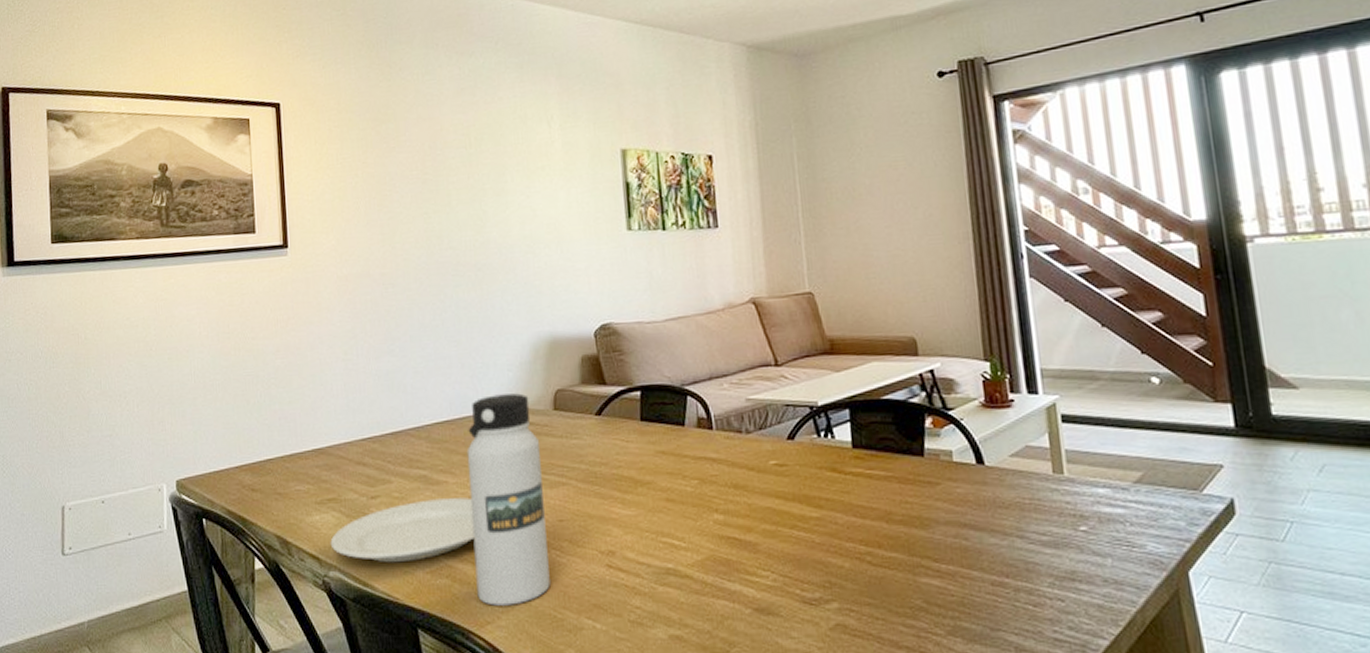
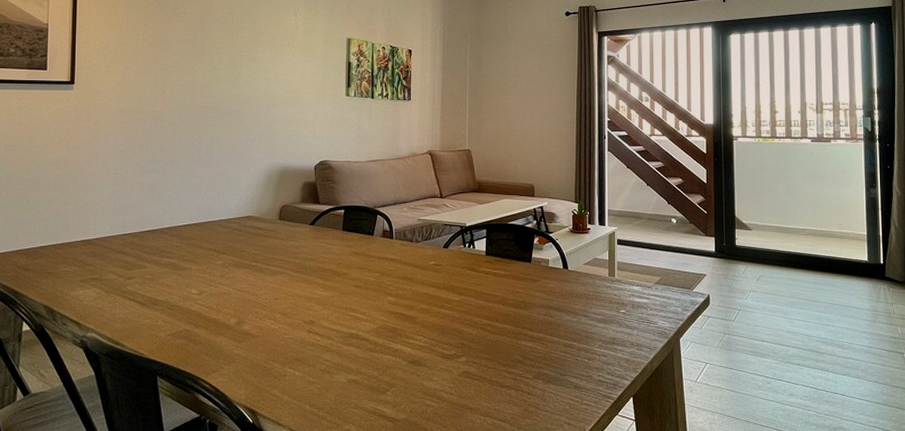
plate: present [330,497,475,563] -> none [90,280,209,328]
water bottle: present [466,393,550,606] -> none [207,206,265,359]

